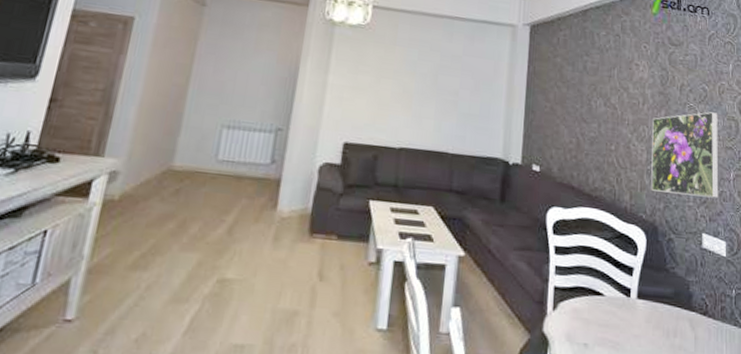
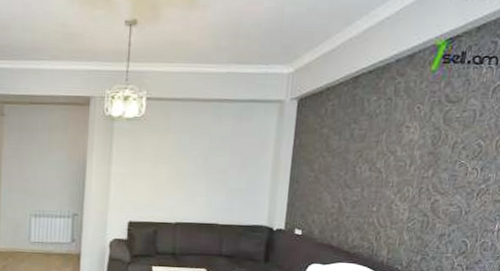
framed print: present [651,112,719,199] -> none [409,167,491,249]

